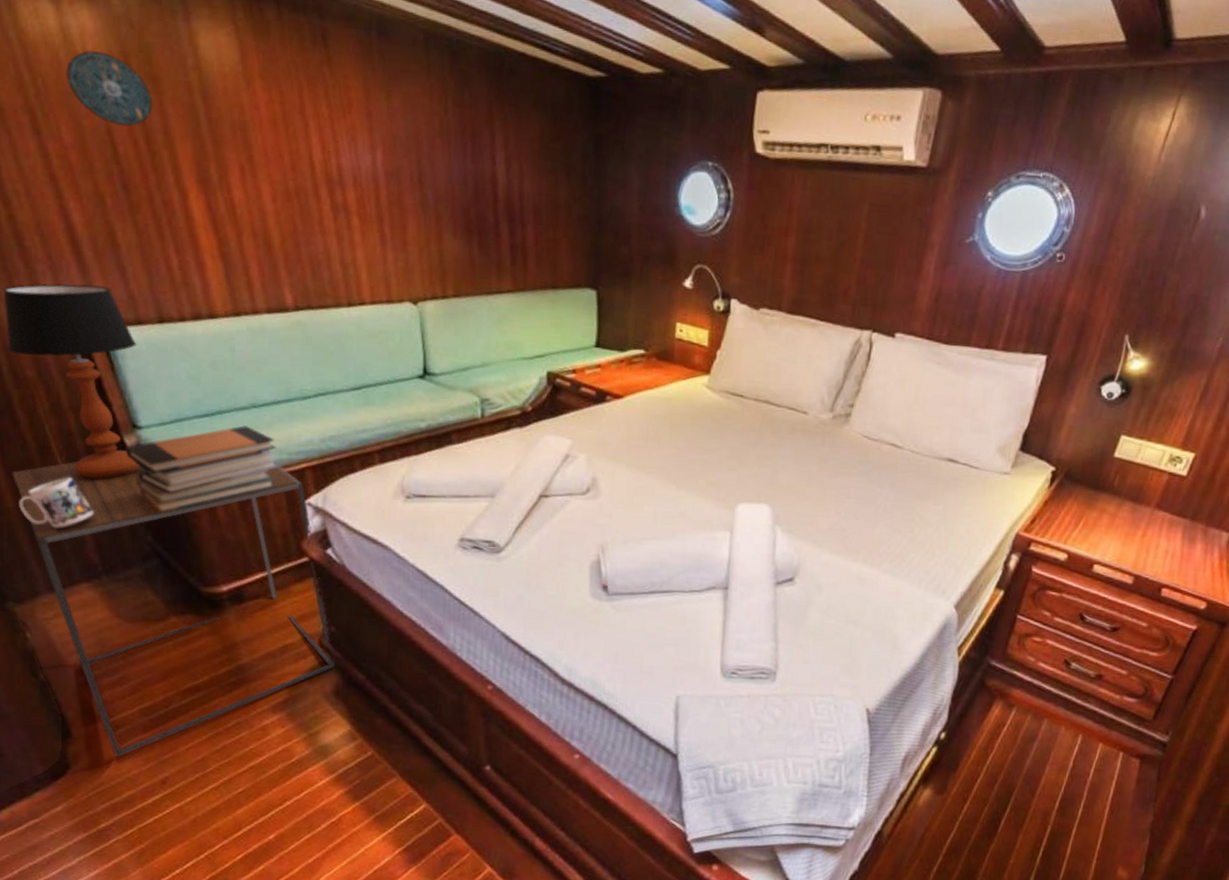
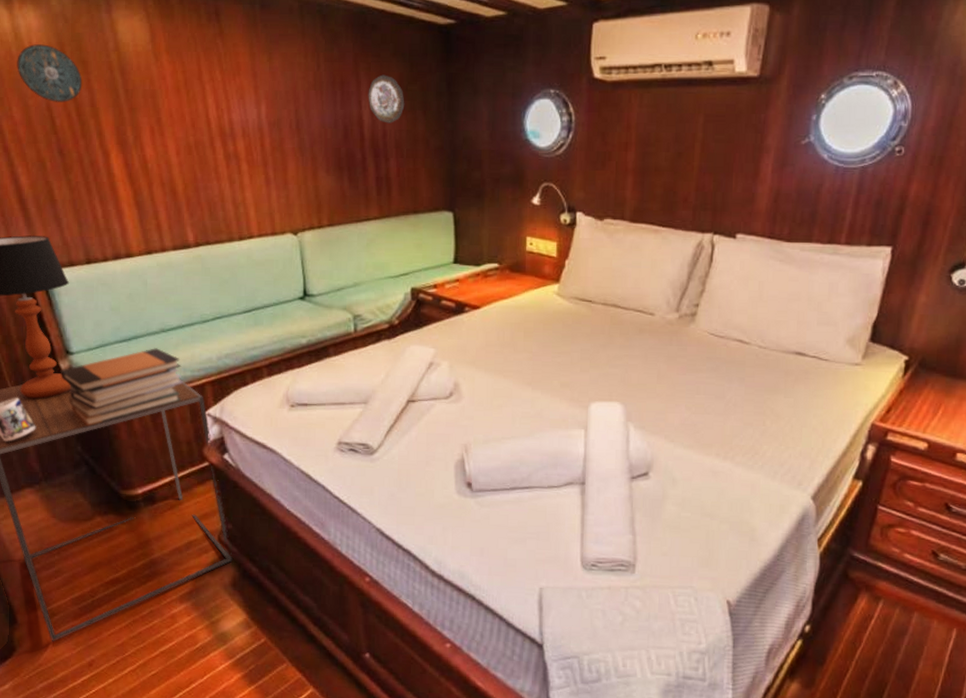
decorative plate: none [503,128,546,185] -> present [368,74,405,123]

